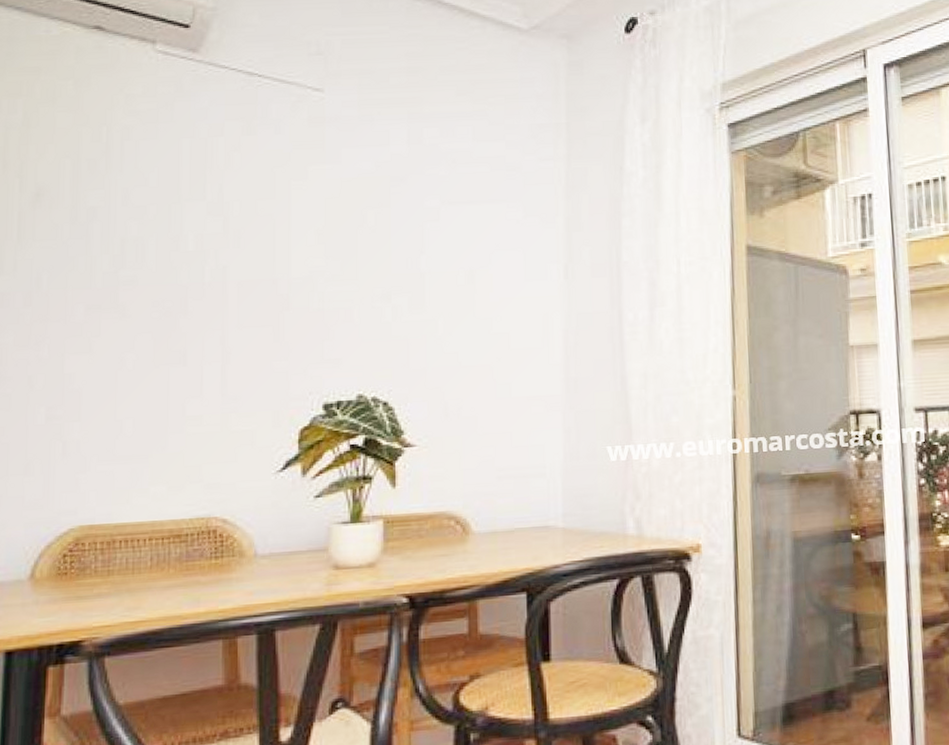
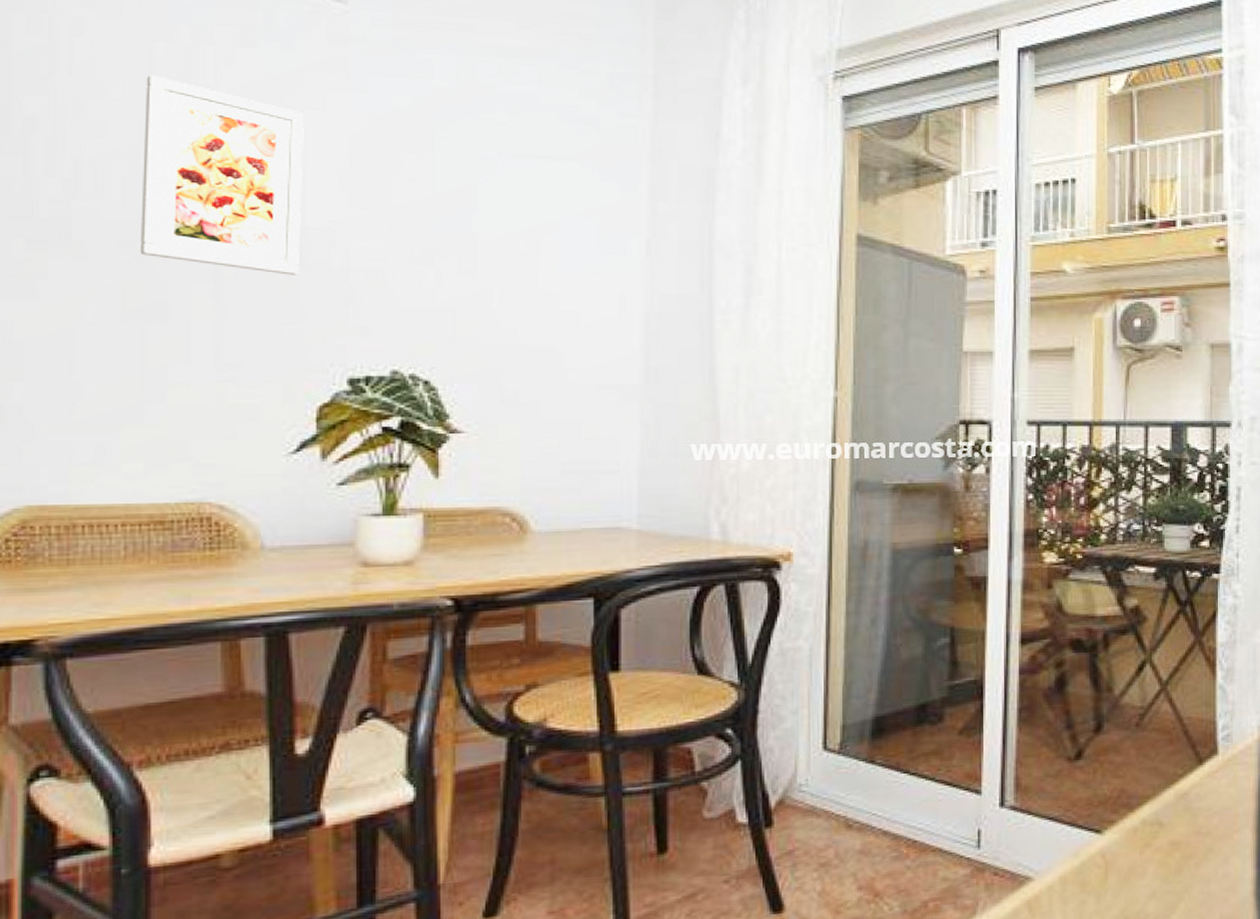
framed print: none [167,165,290,319] -> present [139,75,304,275]

